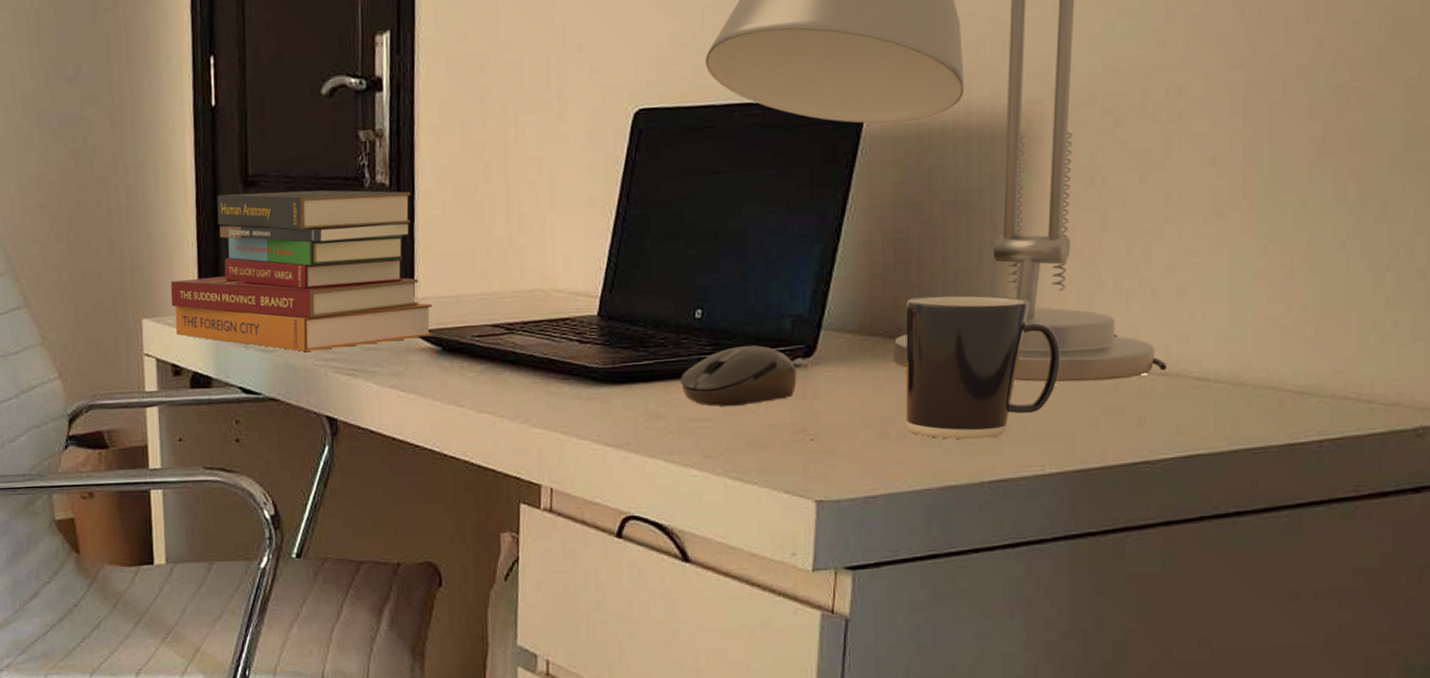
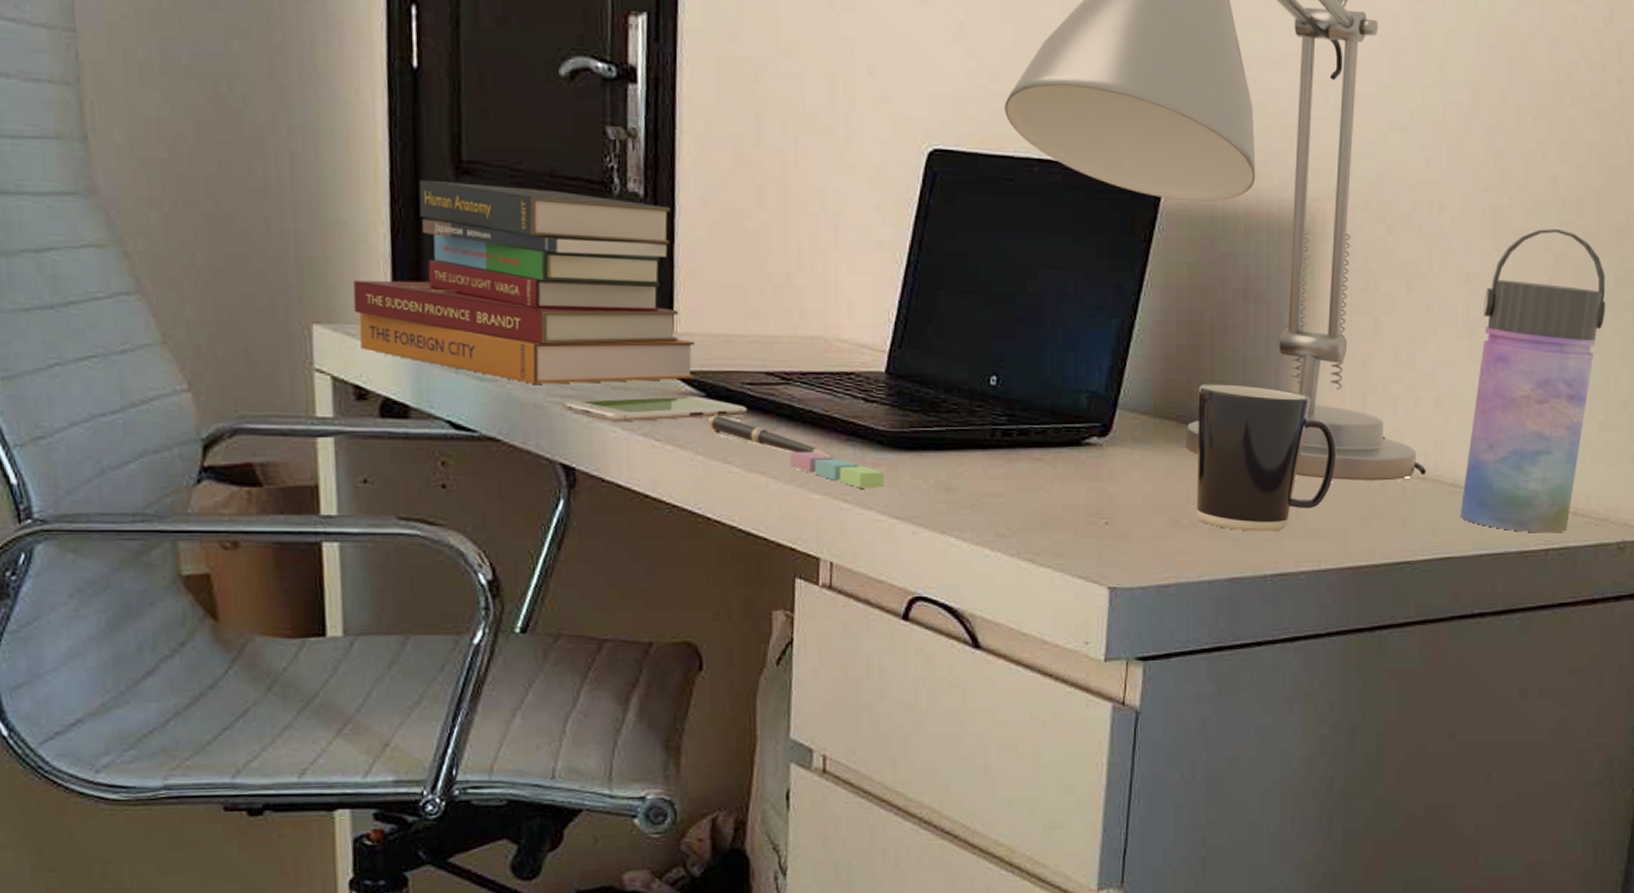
phone: none [327,350,477,378] -> present [563,396,748,422]
pen: none [445,365,551,396] -> present [709,415,832,458]
sticky notes: none [513,390,598,421] -> present [789,451,884,488]
computer mouse: present [681,345,797,407] -> none [974,420,1092,484]
water bottle: none [1209,95,1392,424] -> present [1460,229,1606,533]

